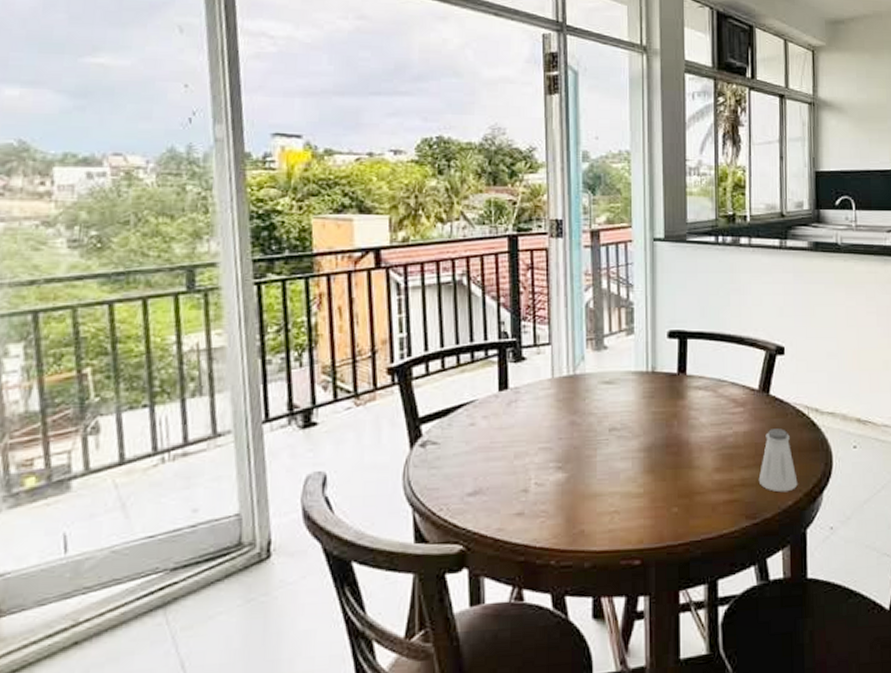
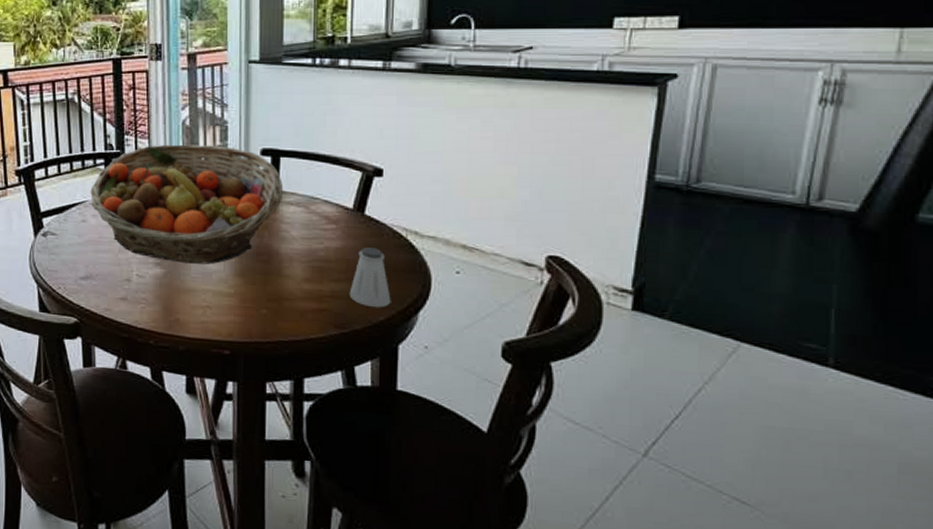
fruit basket: none [480,329,692,464] -> present [90,144,284,264]

